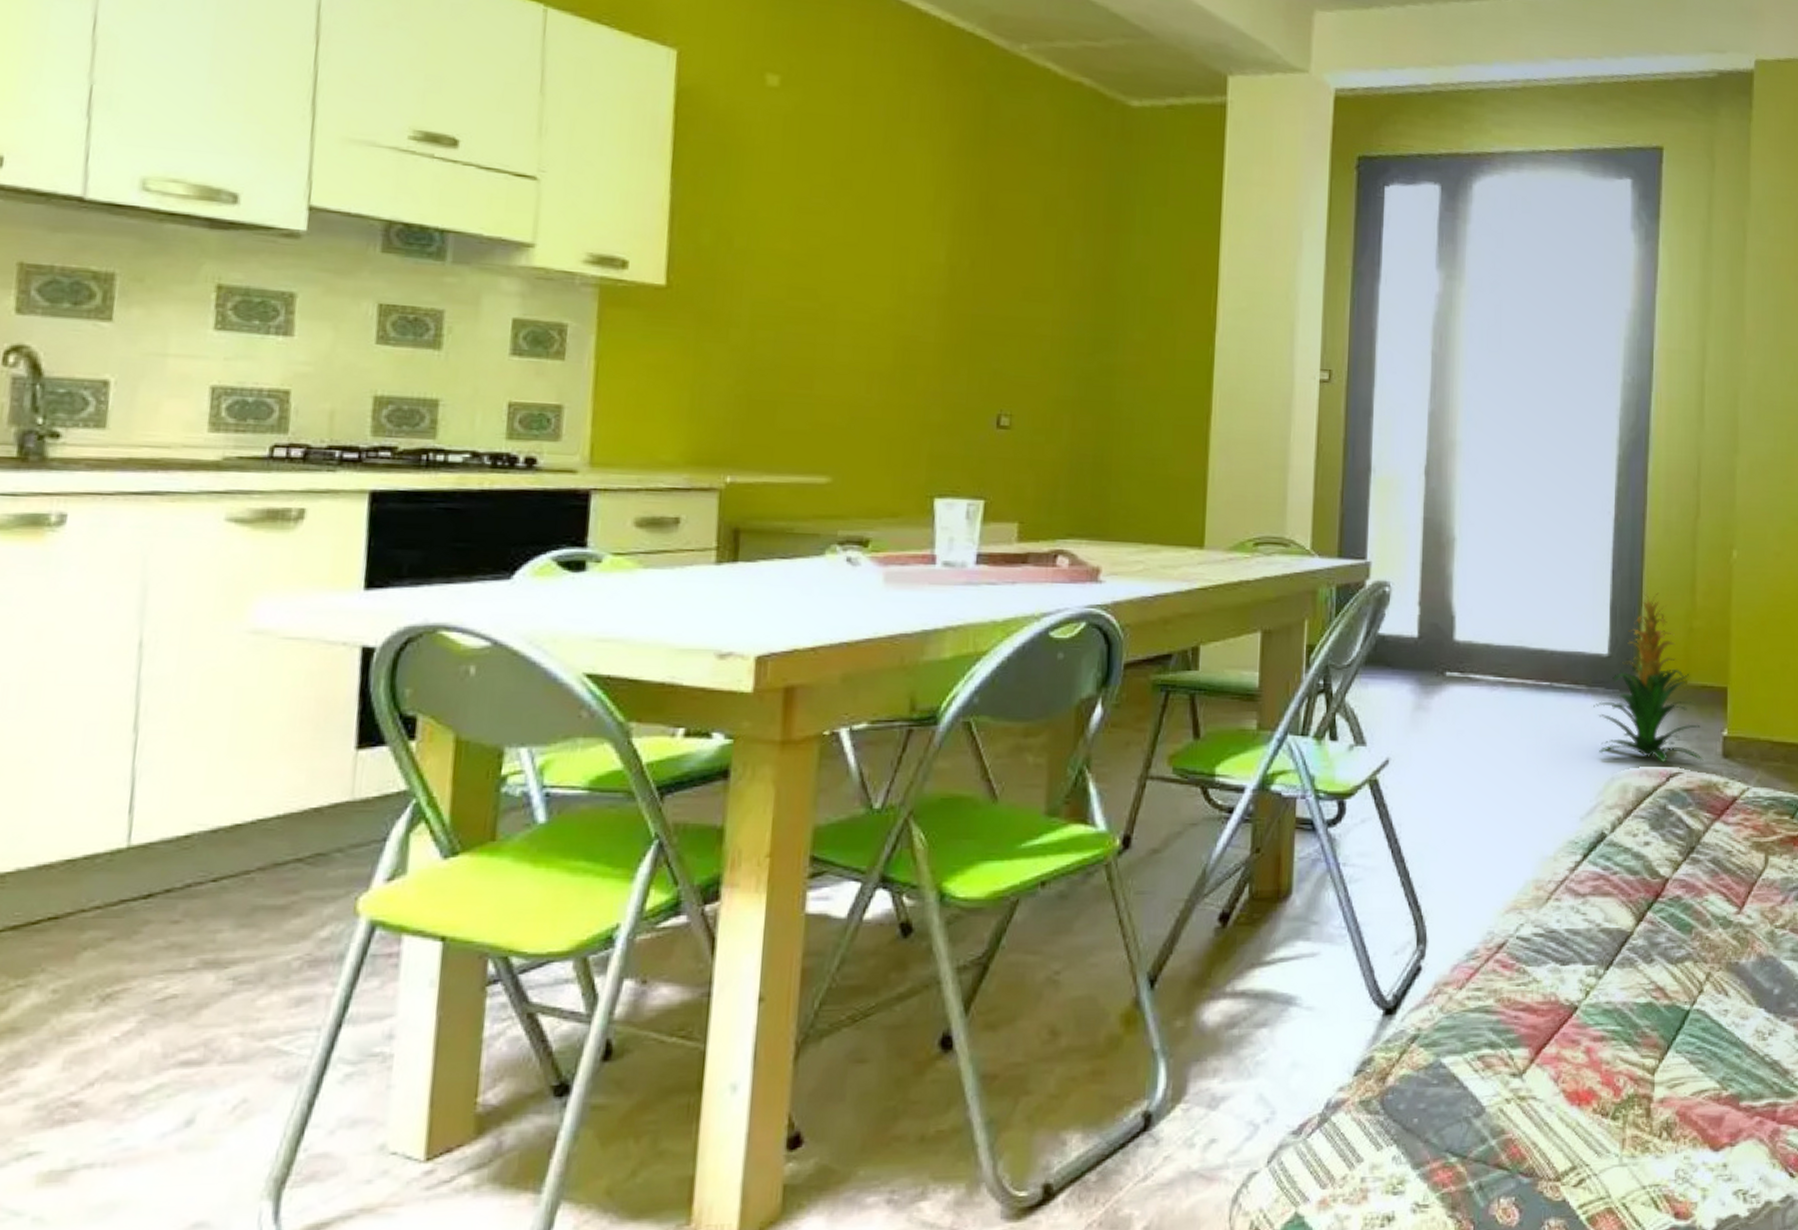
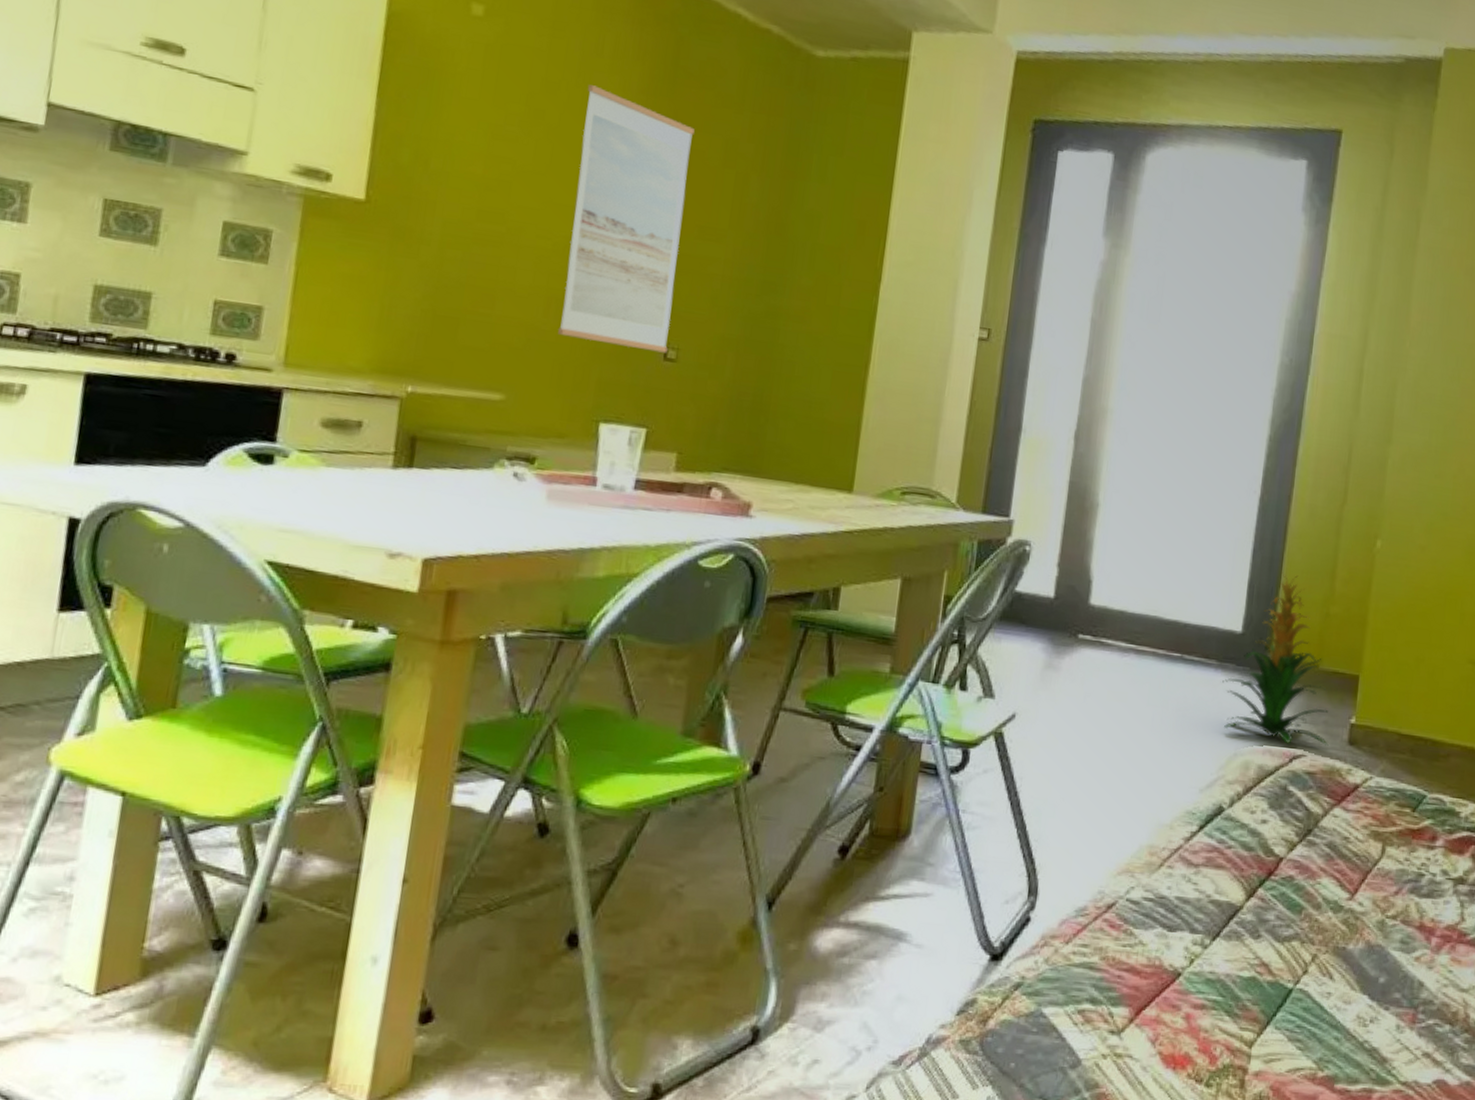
wall art: none [883,150,1011,421] -> present [558,85,695,353]

